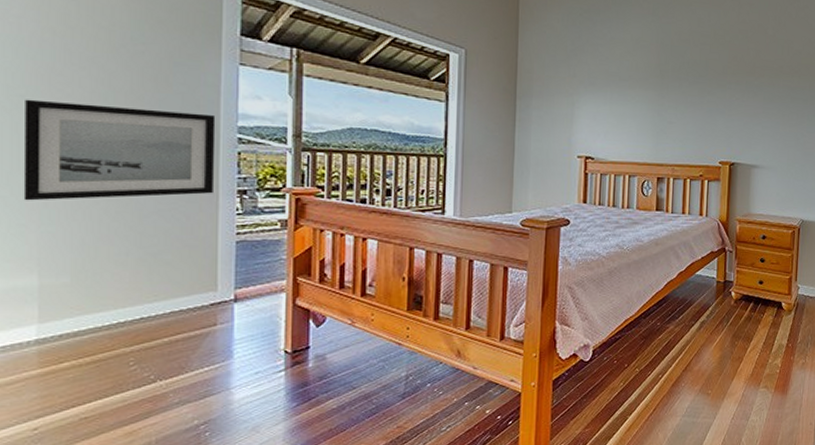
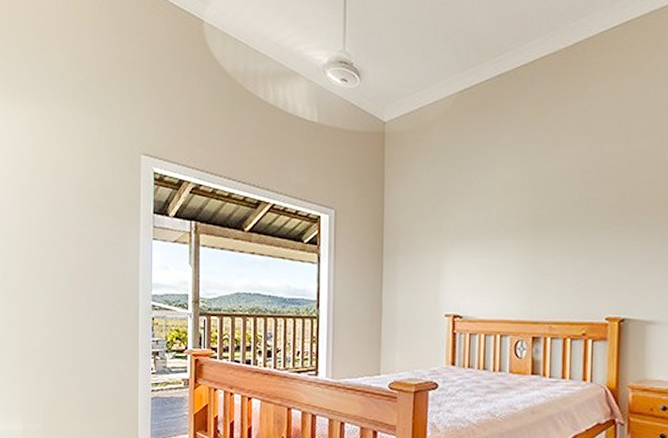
wall art: present [23,99,216,201] -> none [13,278,136,361]

